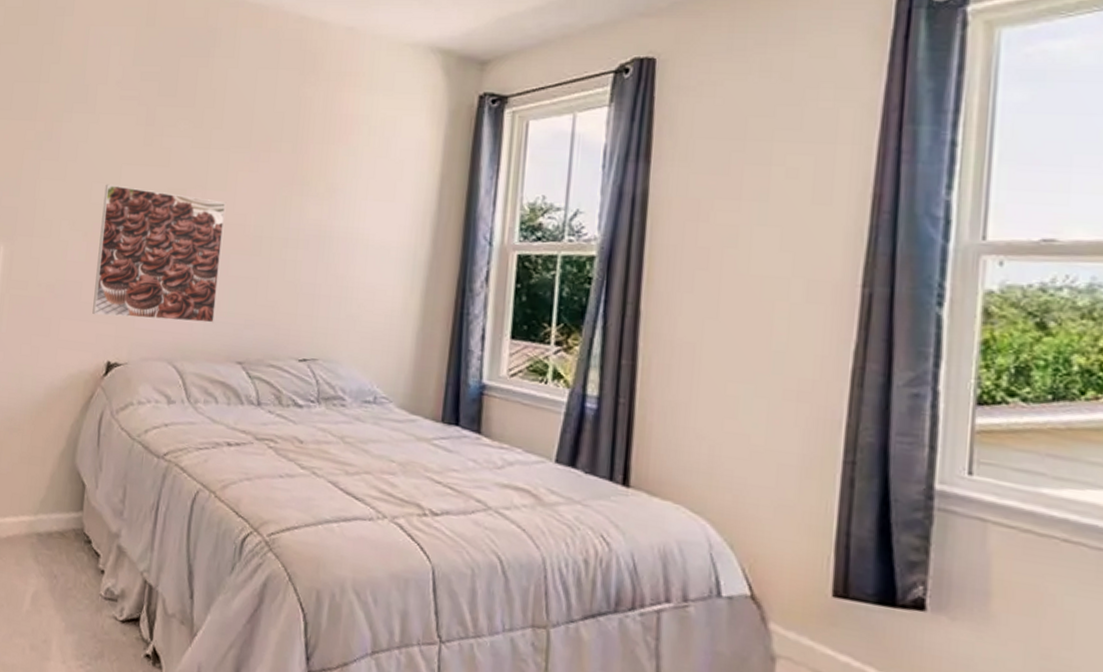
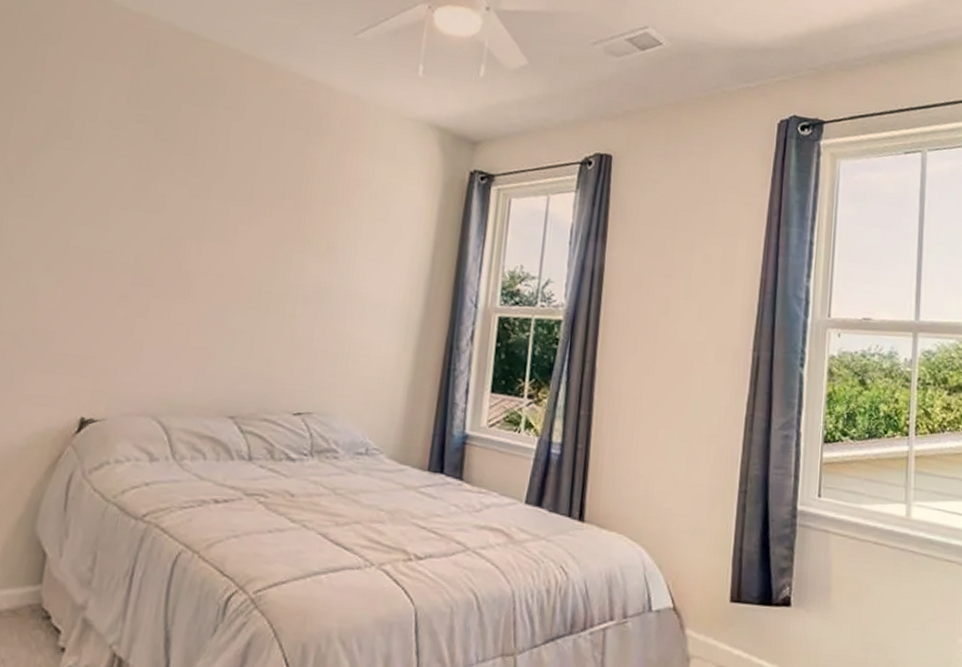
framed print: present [92,184,226,323] -> none [65,227,224,377]

